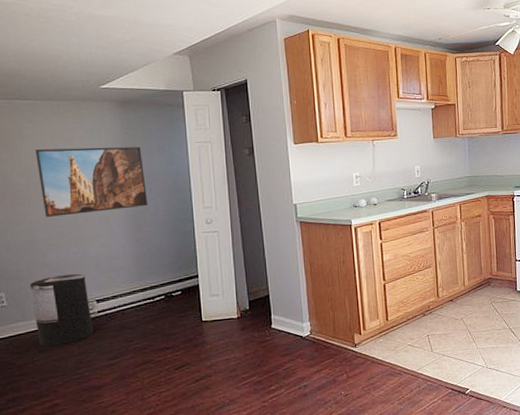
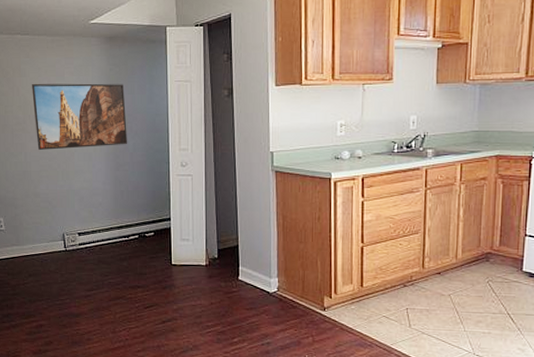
trash can: present [30,273,94,347] -> none [23,205,75,272]

